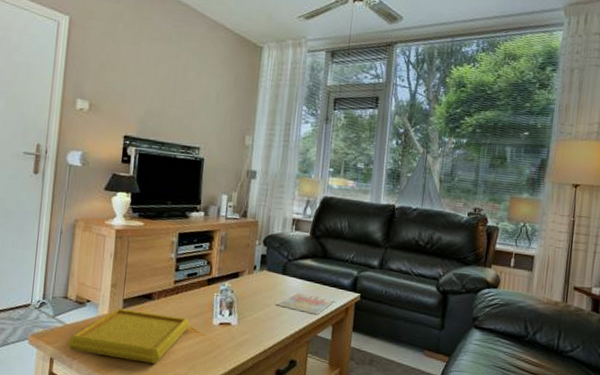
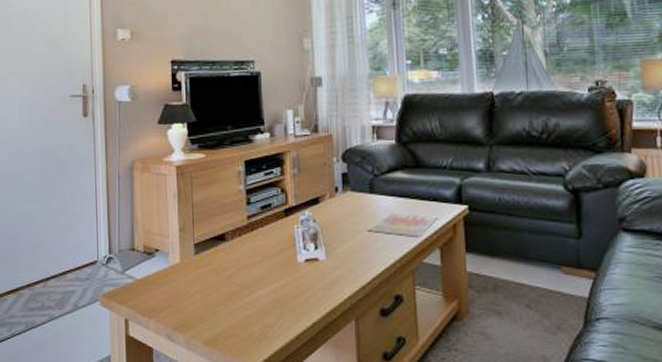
serving tray: present [67,308,190,364] -> none [141,255,272,315]

